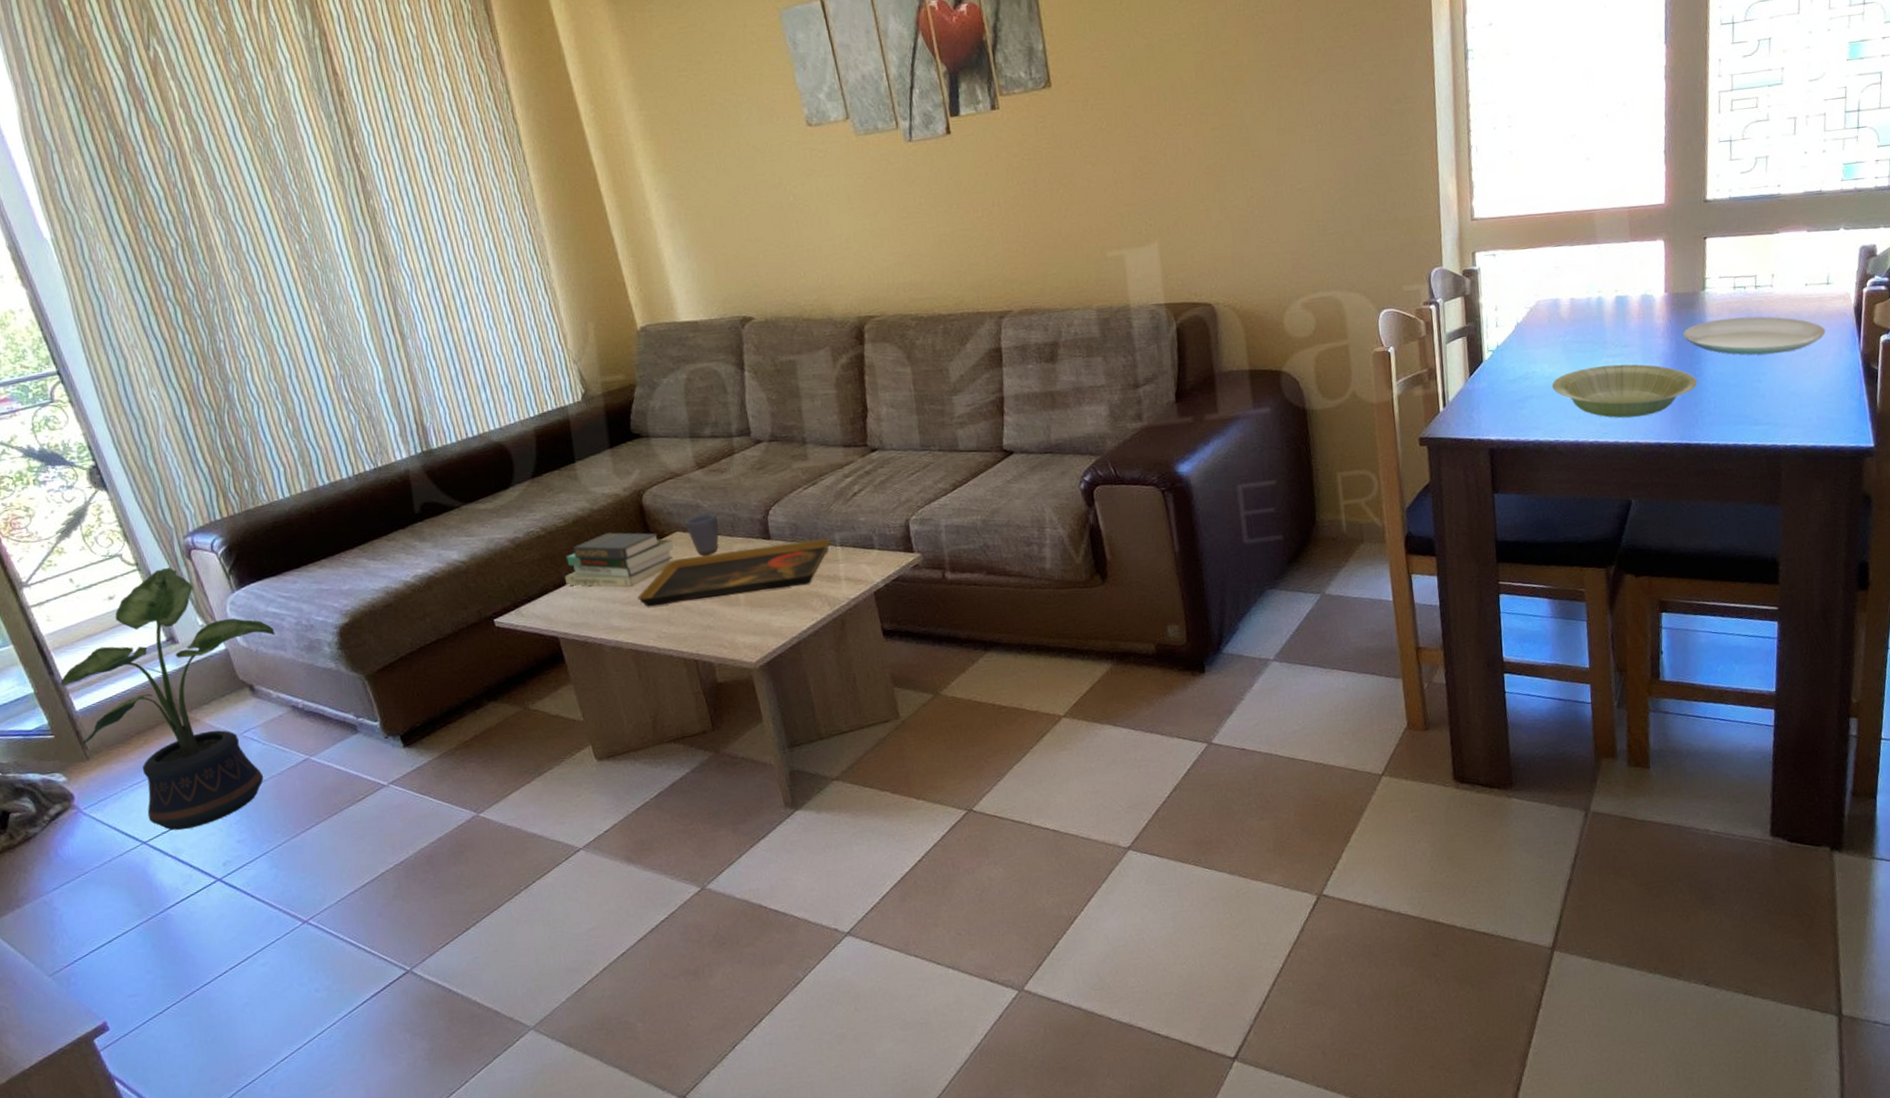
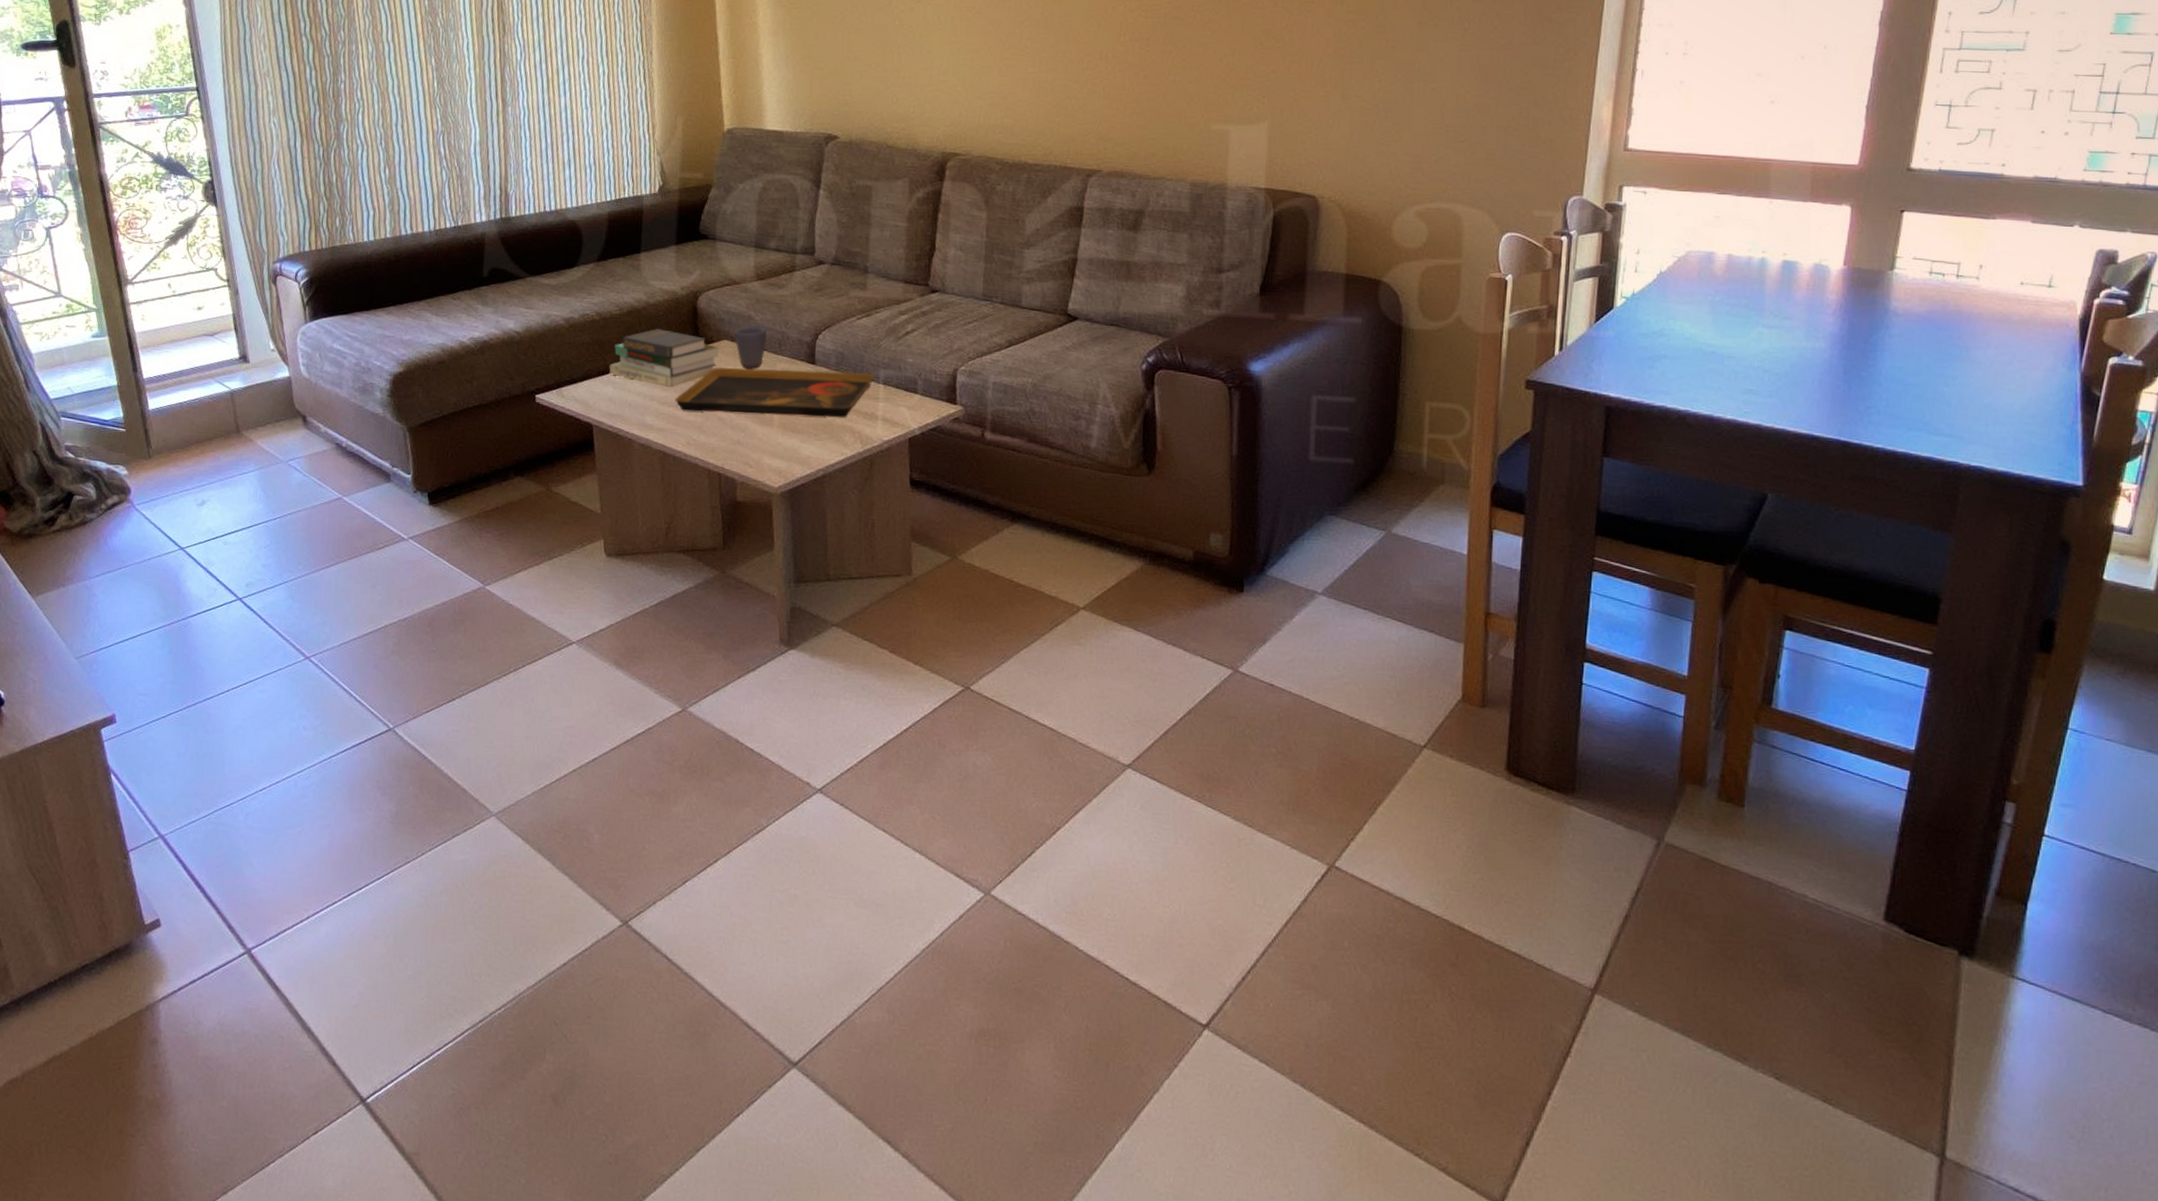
potted plant: present [60,567,275,830] -> none [141,288,336,544]
bowl: present [1551,364,1697,418] -> none [1690,335,1868,401]
plate: present [1683,316,1826,355] -> none [1859,306,2039,357]

